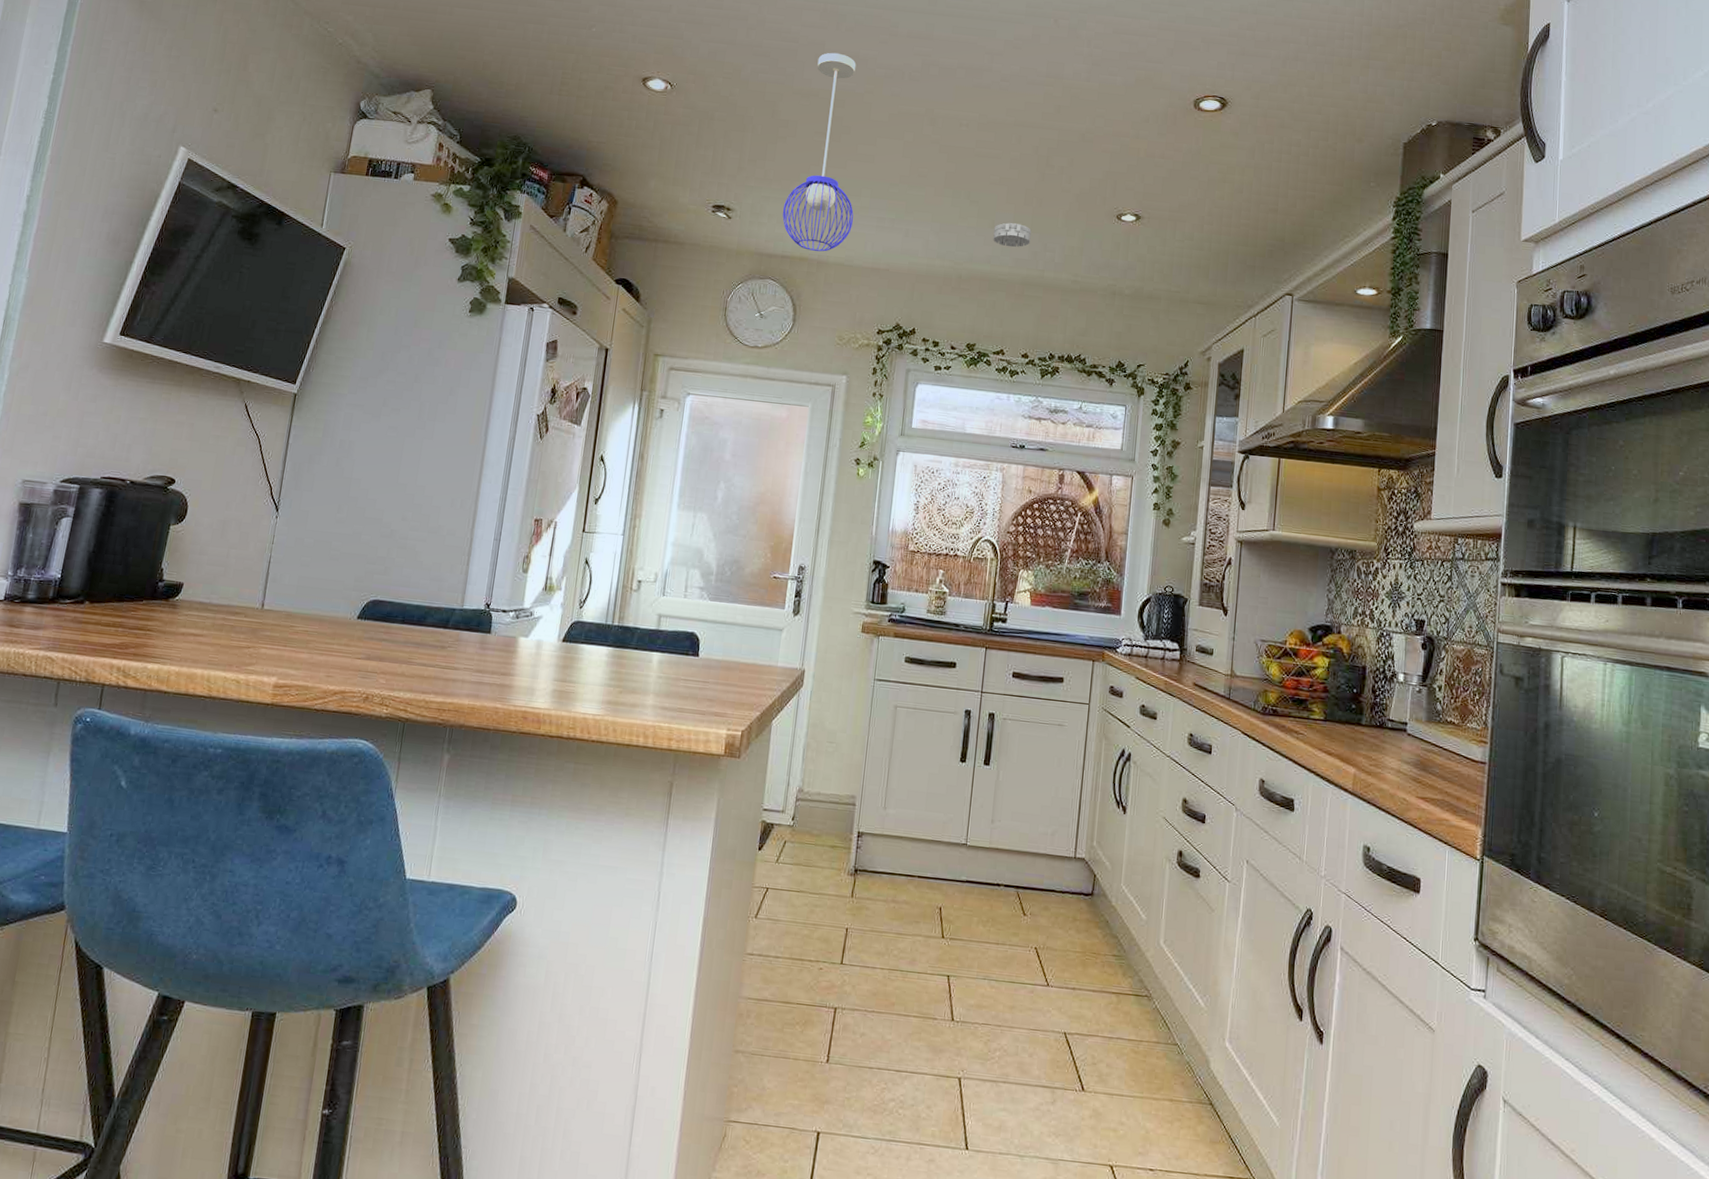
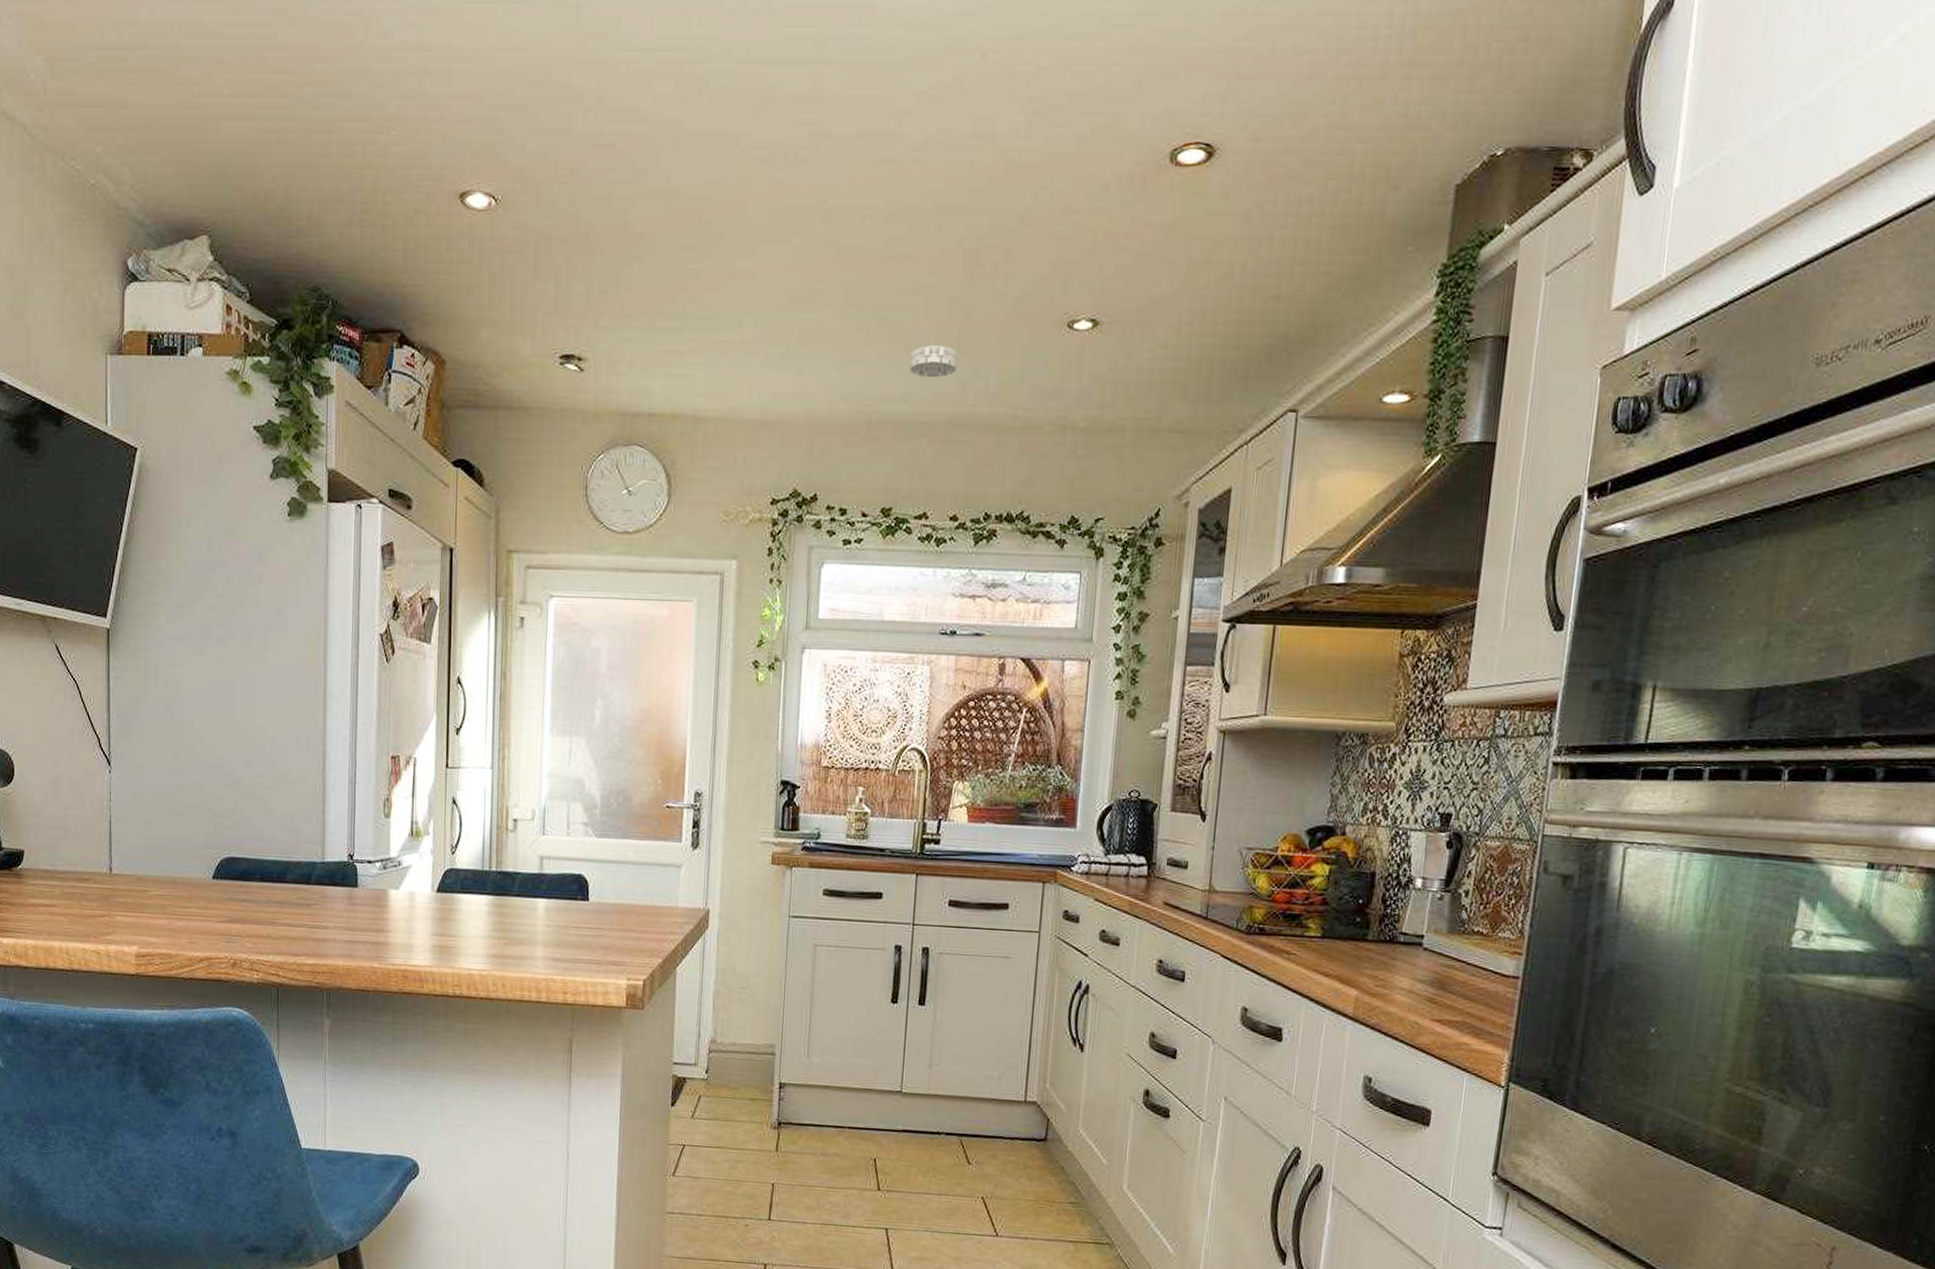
pendant light: present [782,52,857,252] -> none [646,133,733,404]

